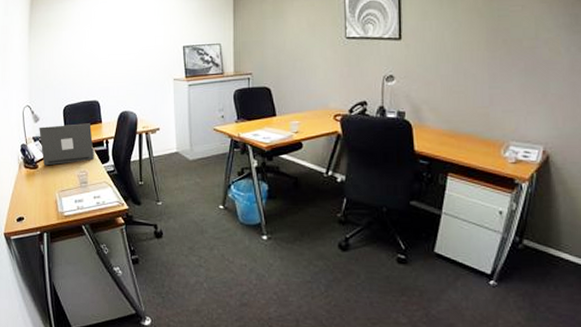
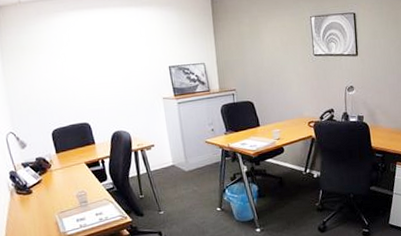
laptop: present [39,123,94,166] -> none [27,145,91,190]

